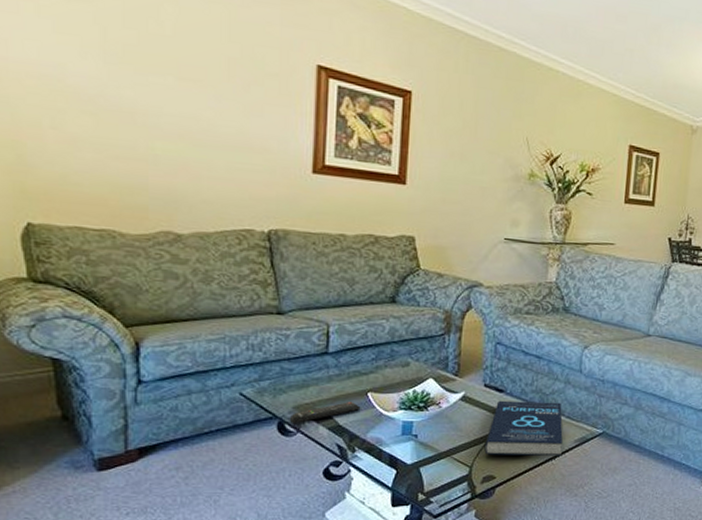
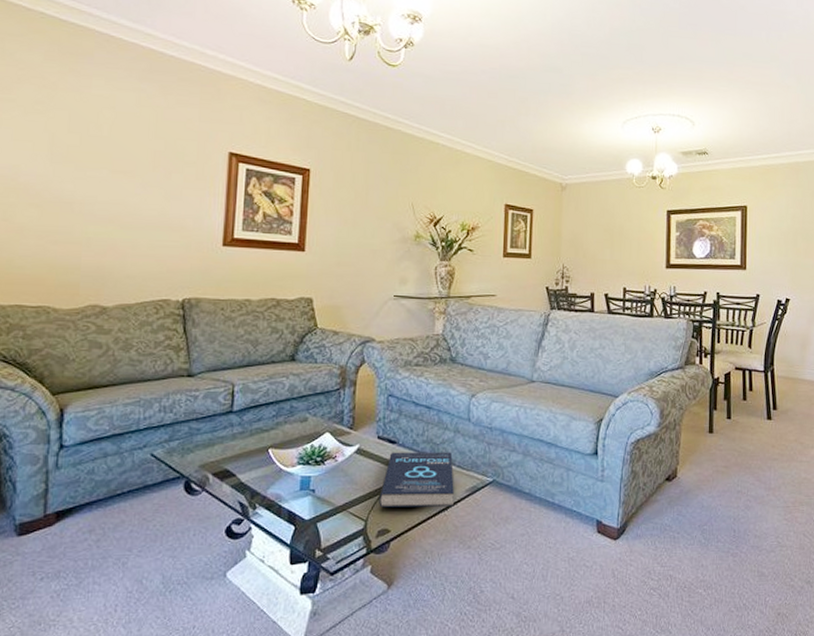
remote control: present [289,401,361,424] -> none [195,457,262,483]

